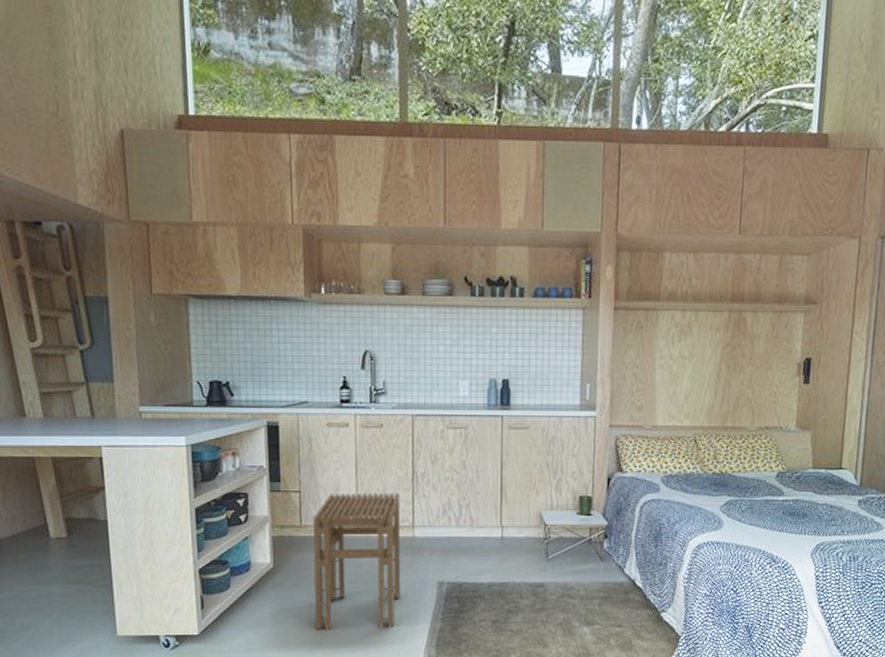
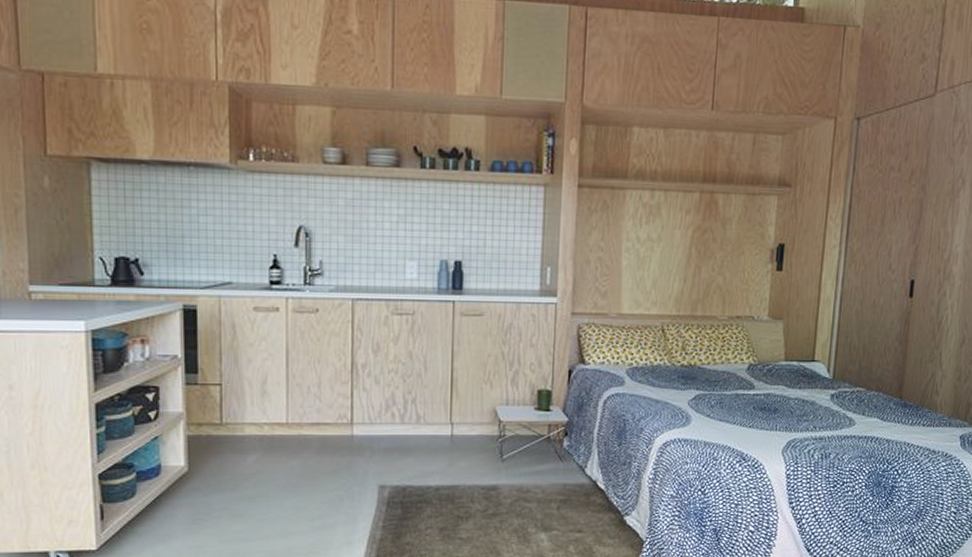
stool: present [313,493,401,631] -> none [236,386,338,542]

